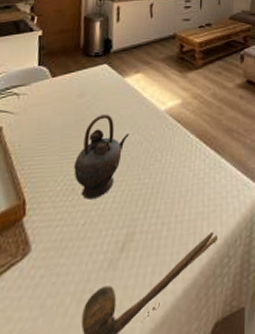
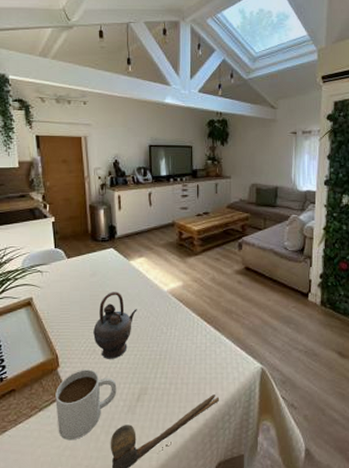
mug: none [13,215,97,321] -> present [55,369,117,441]

